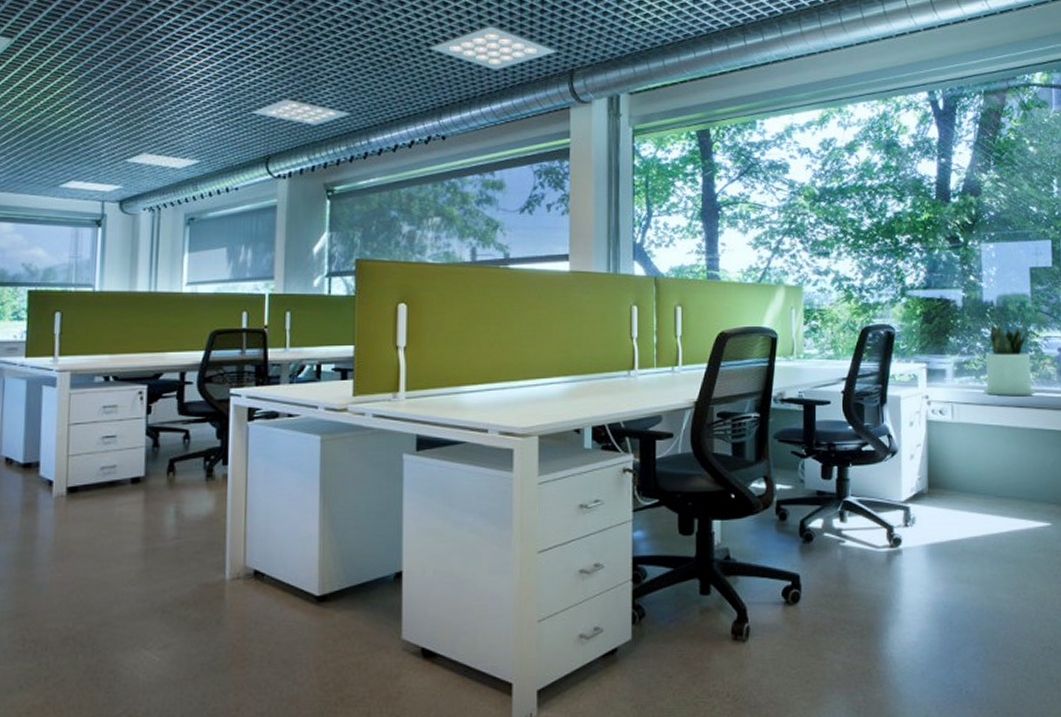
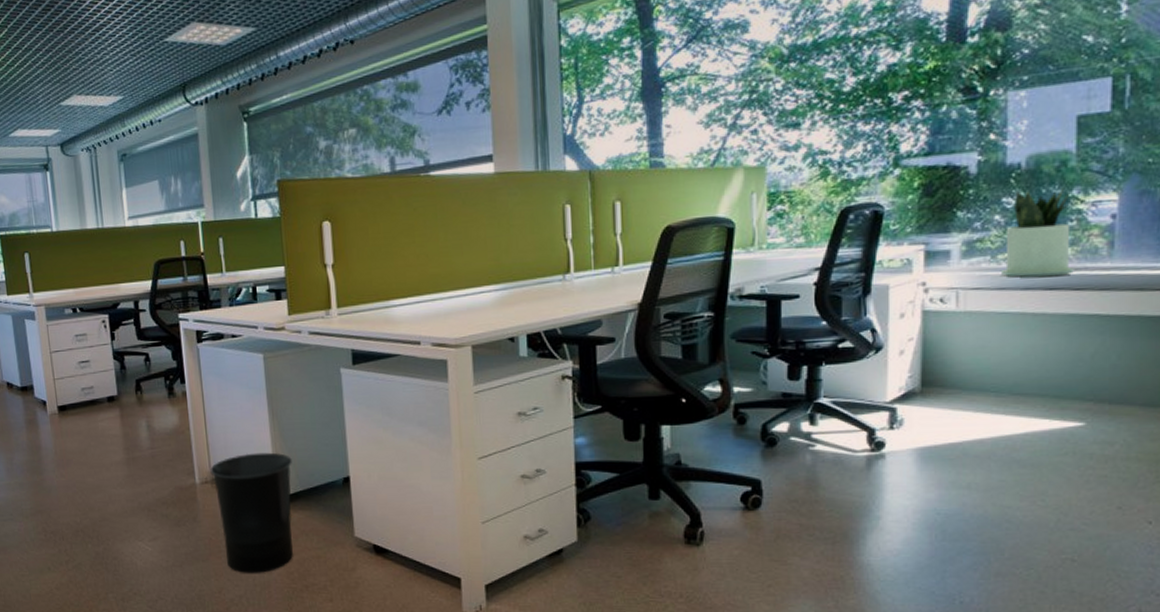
waste bin: none [244,544,340,685] -> present [210,452,293,573]

